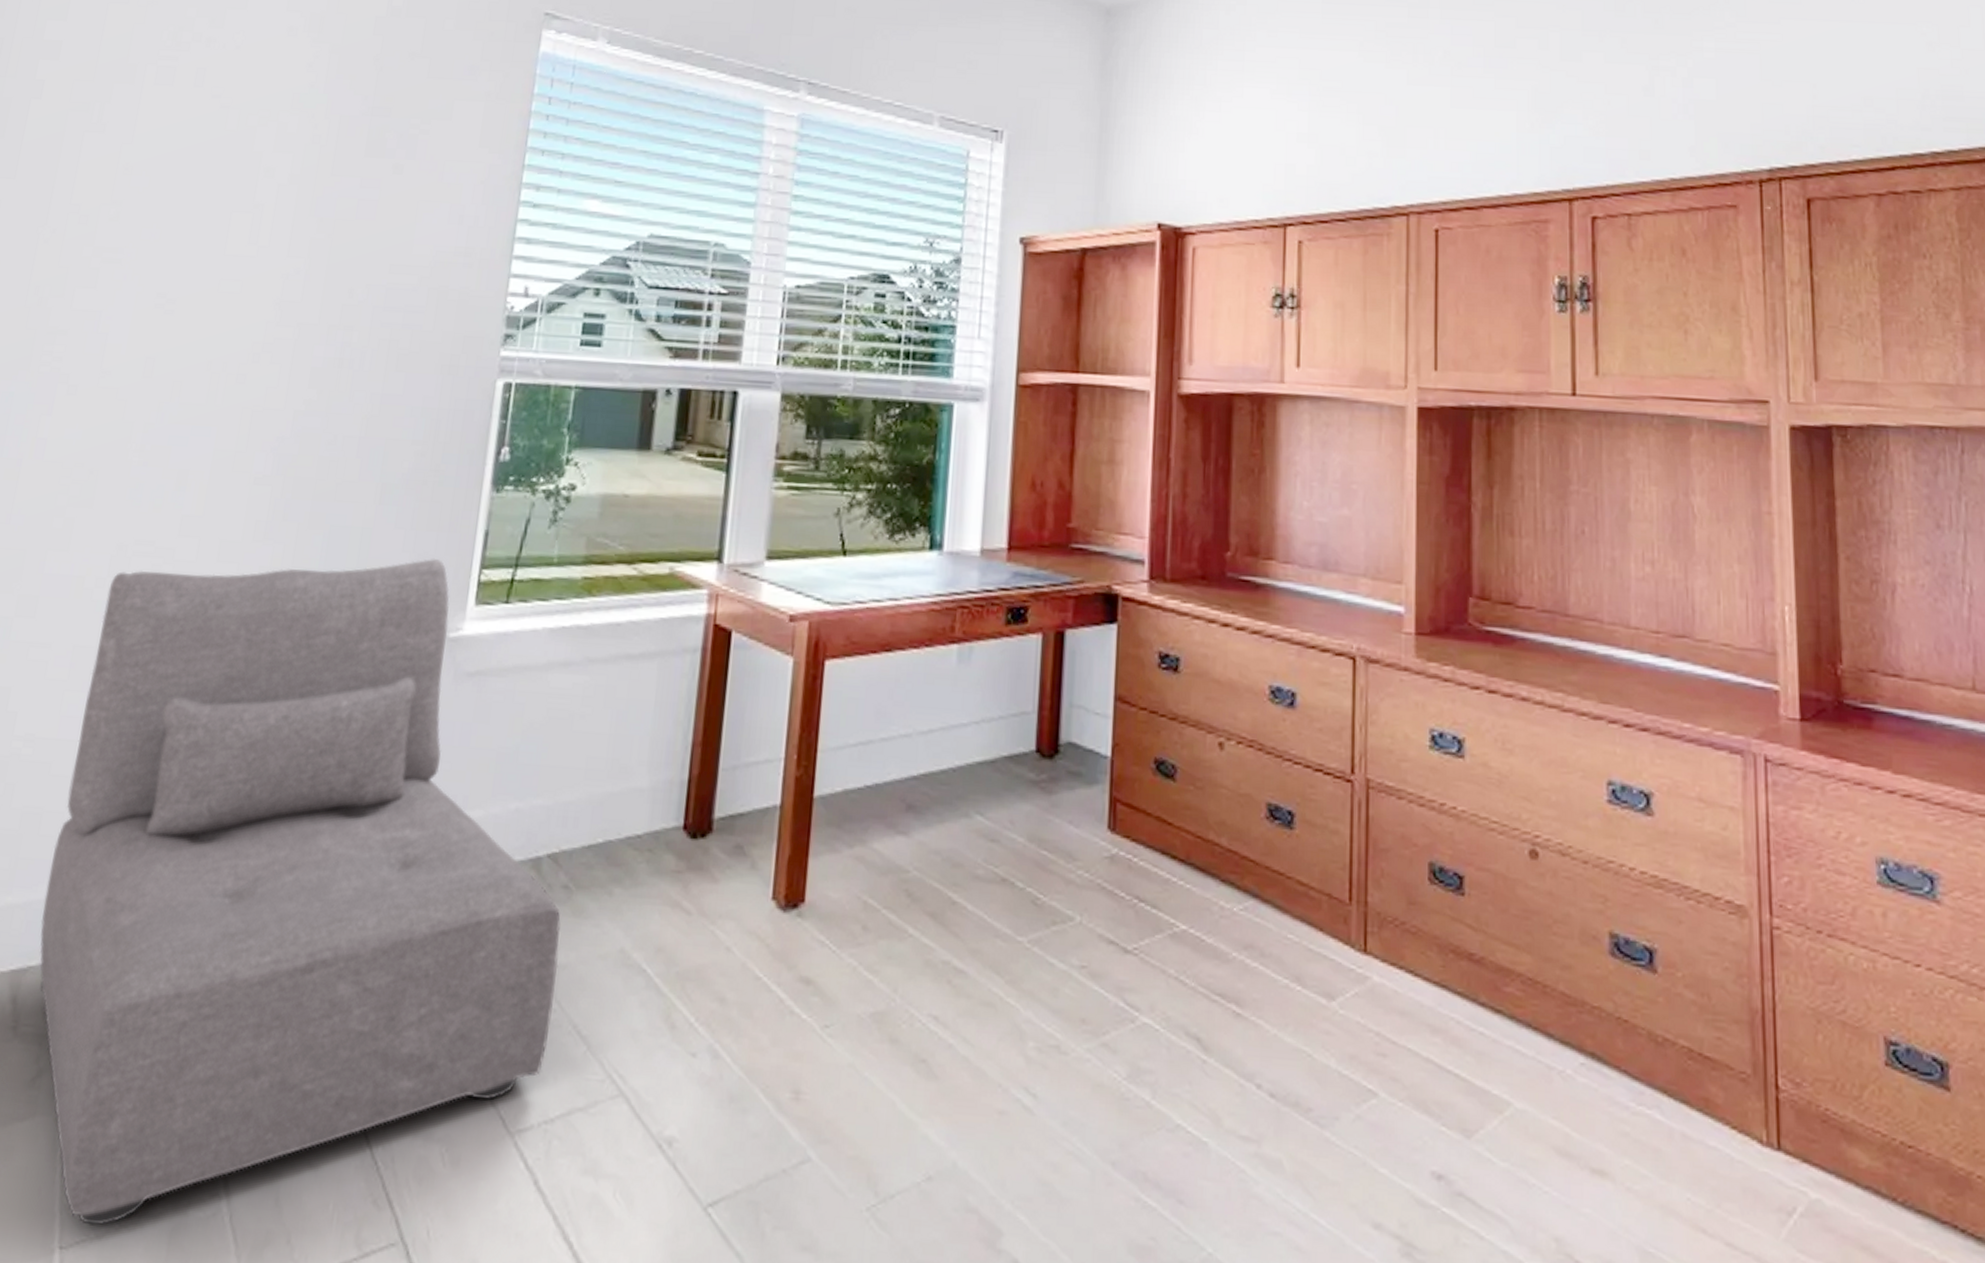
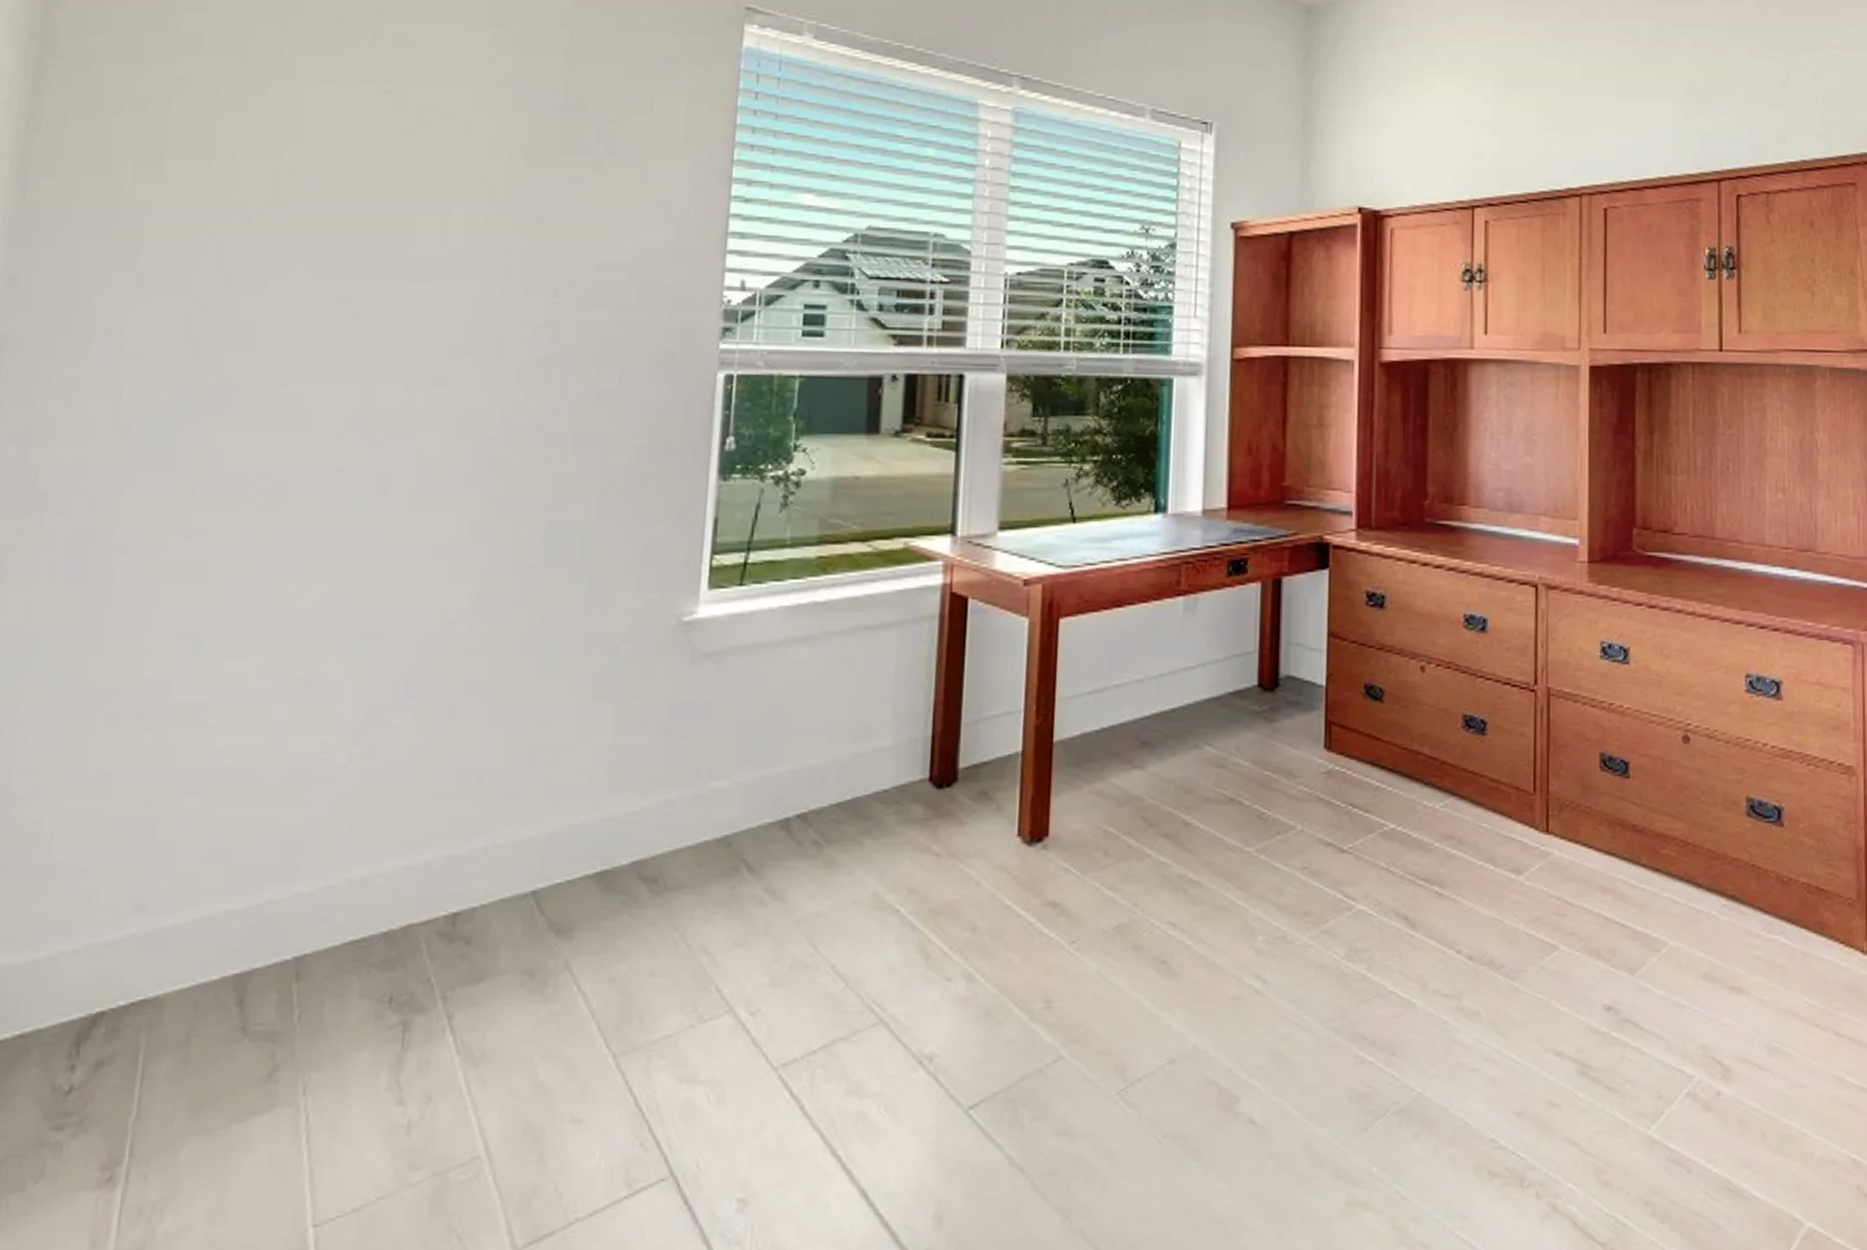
sofa: present [39,558,561,1226] -> none [263,546,814,1202]

